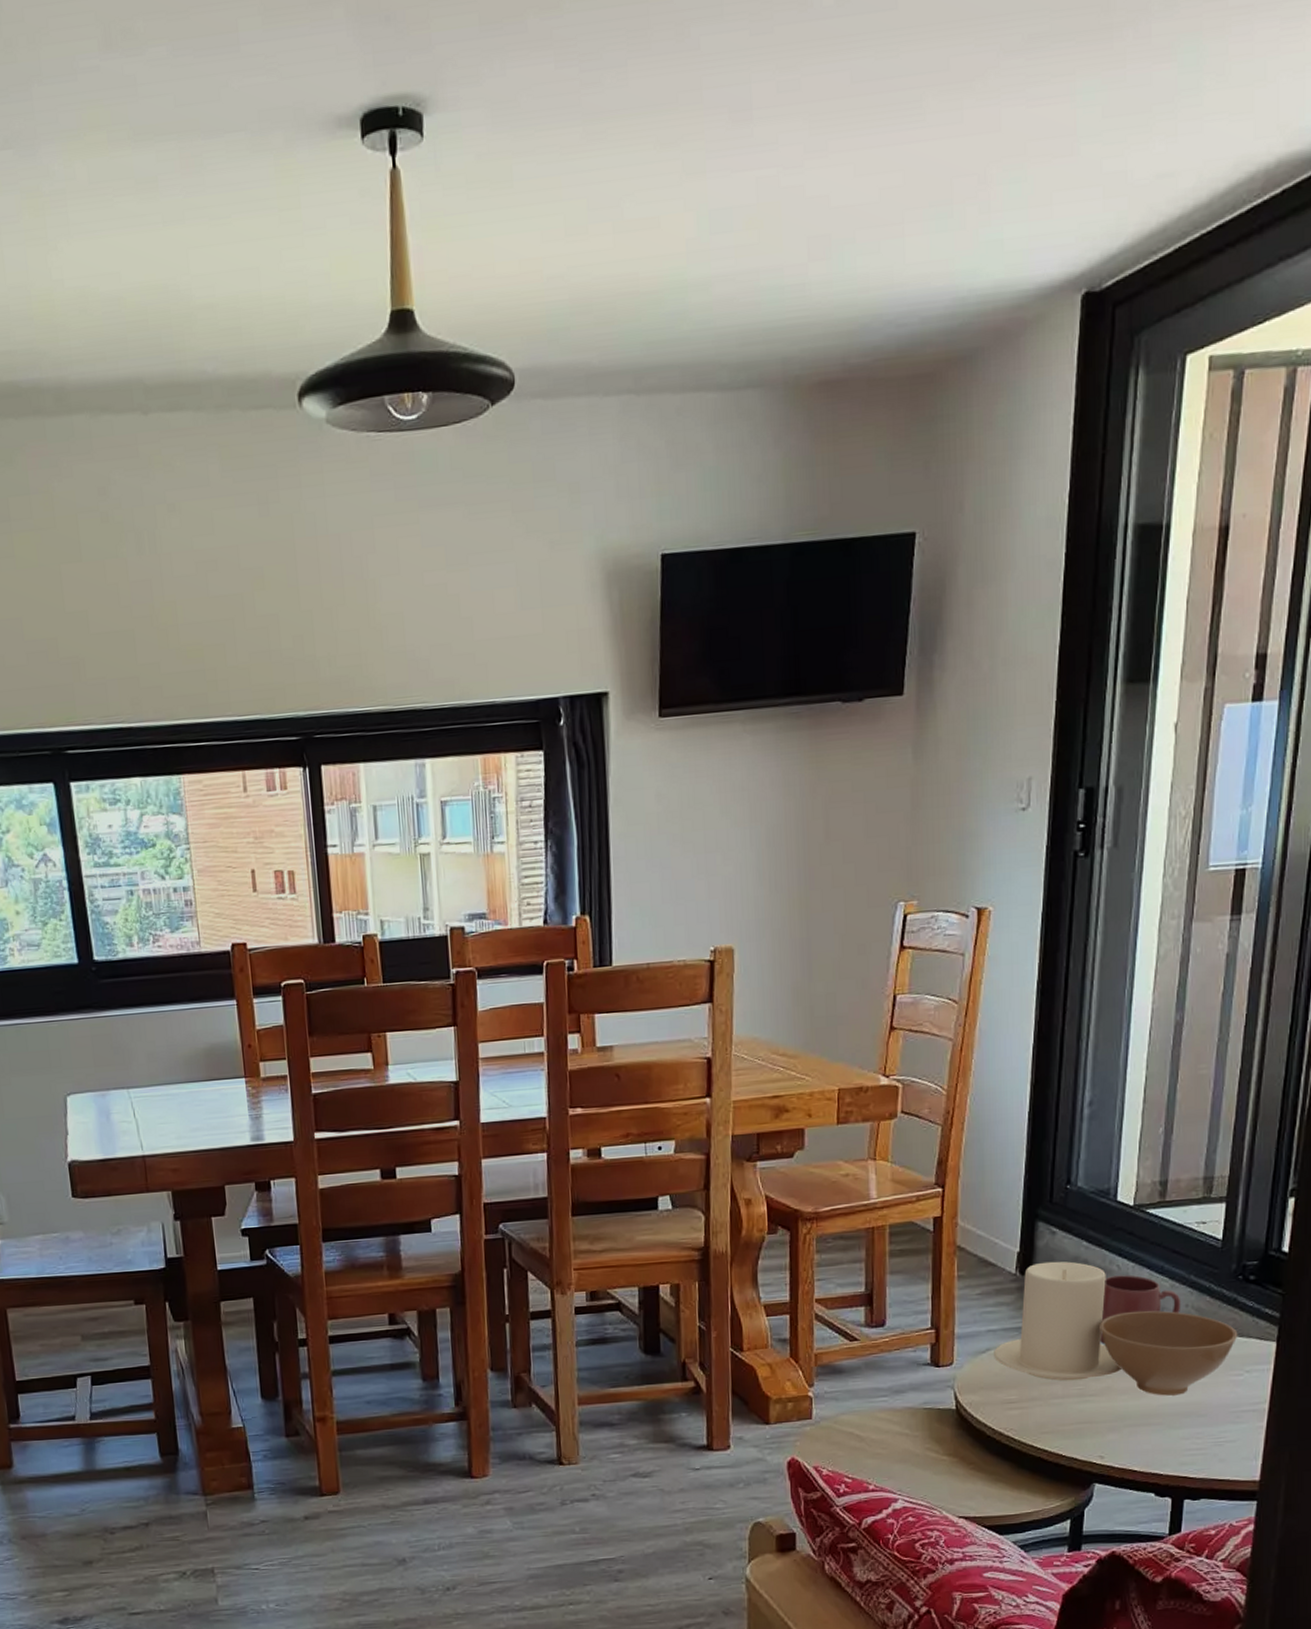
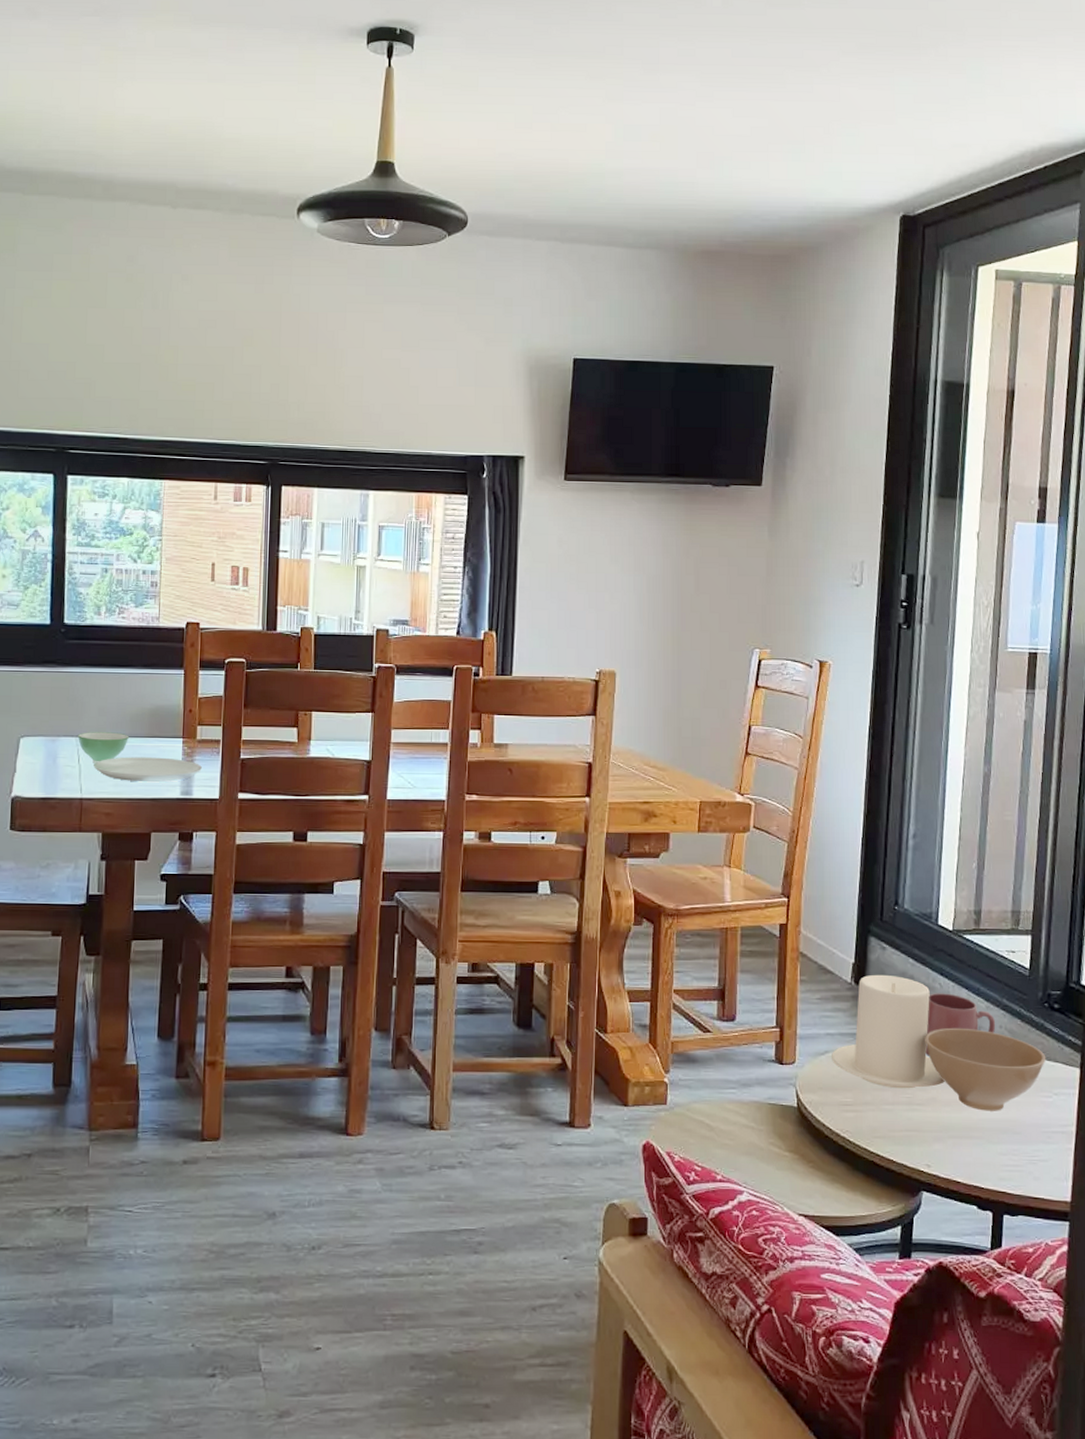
bowl: none [128,1079,186,1116] -> present [77,732,130,763]
plate: none [151,1101,271,1132] -> present [93,757,202,783]

